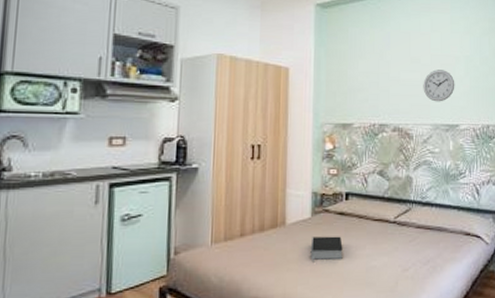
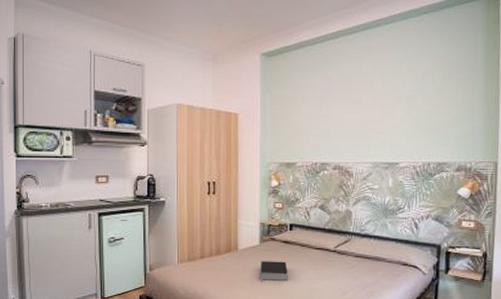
wall clock: present [423,69,455,102] -> none [363,110,396,141]

